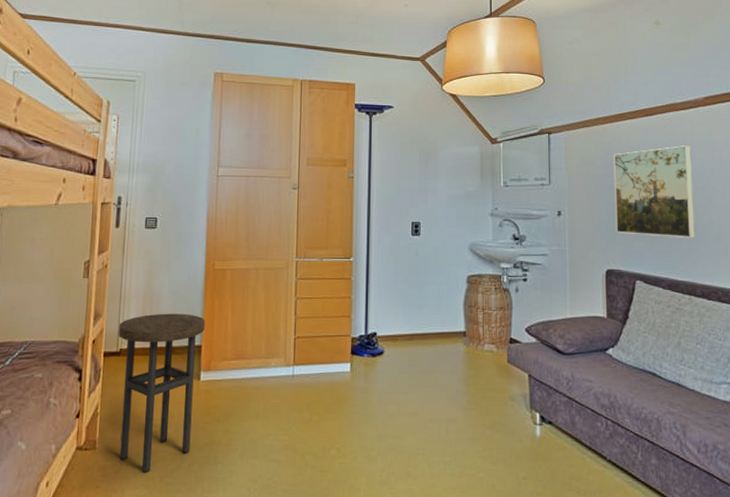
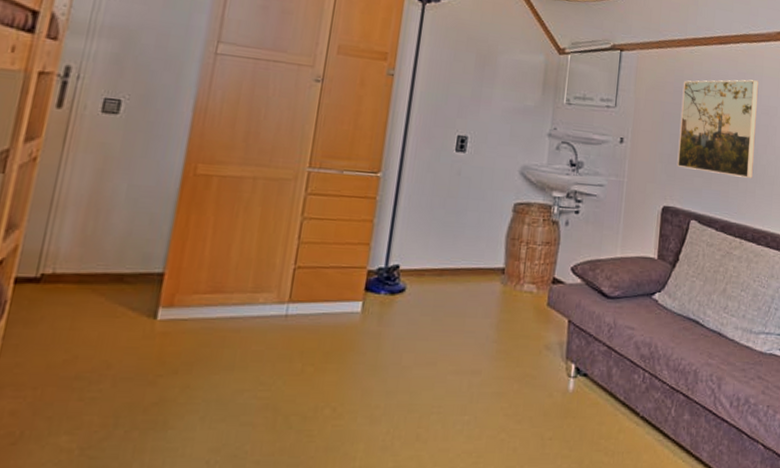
side table: present [119,313,205,472] -> none [20,227,174,443]

